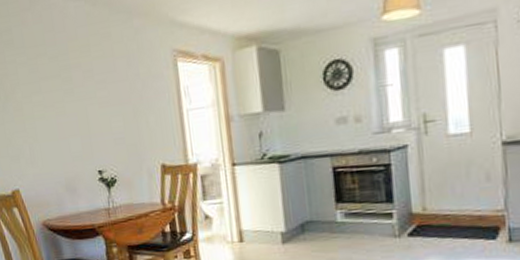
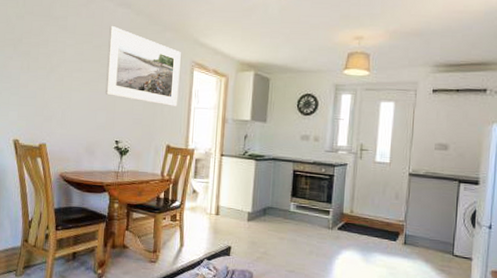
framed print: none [63,26,166,117] -> present [105,25,181,107]

